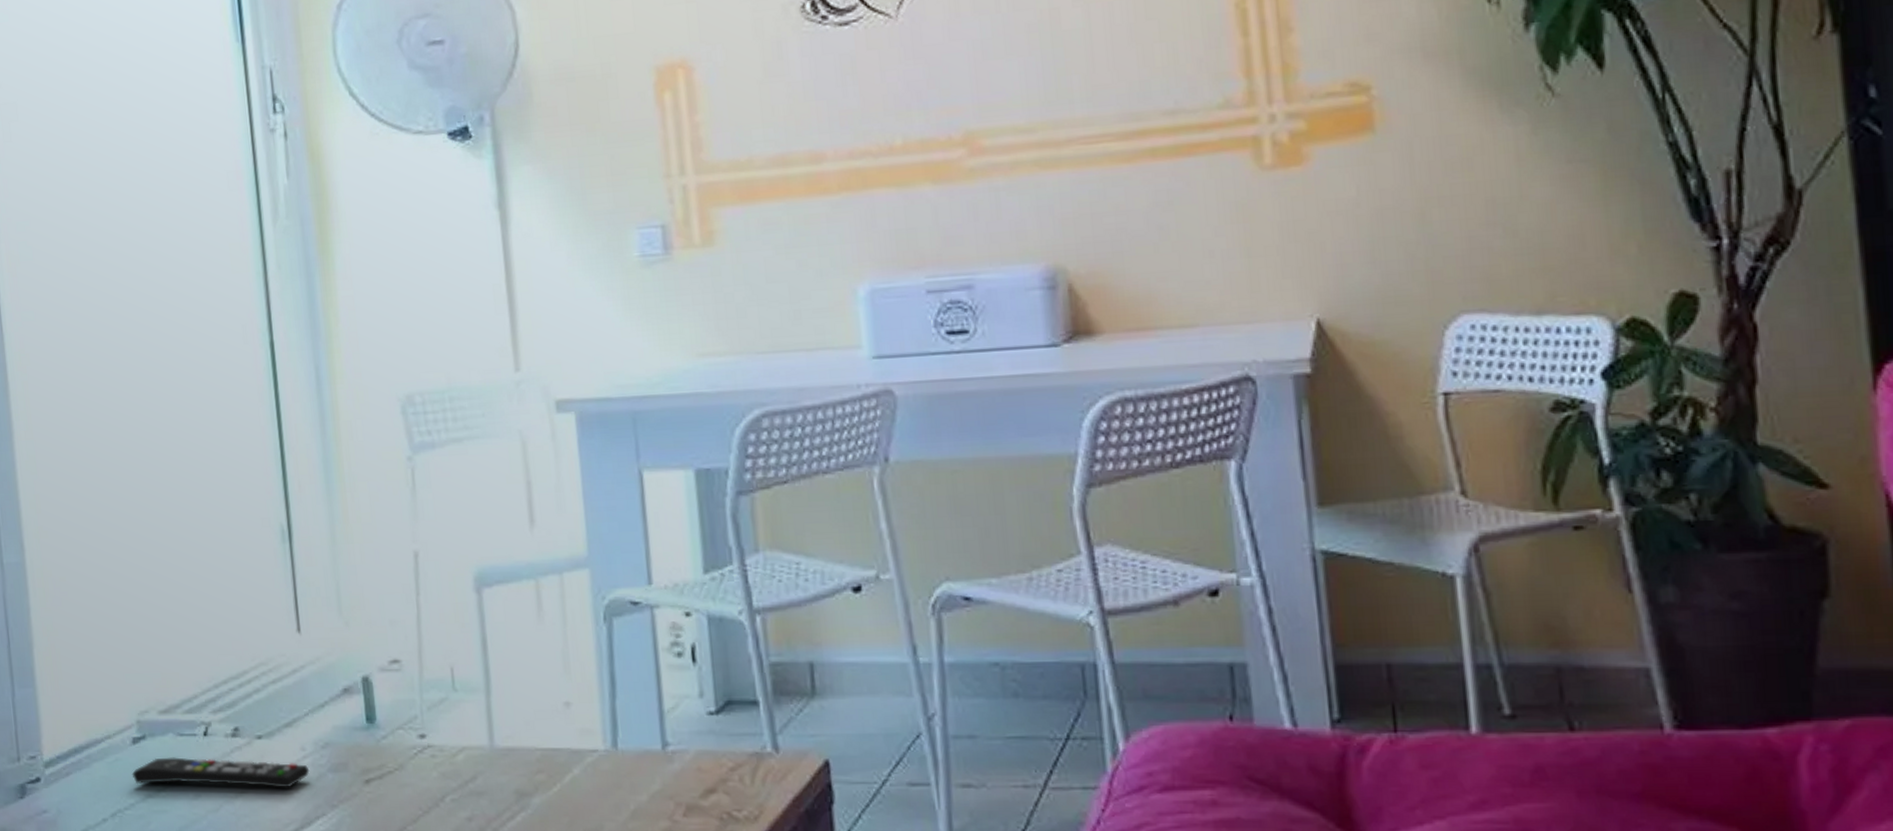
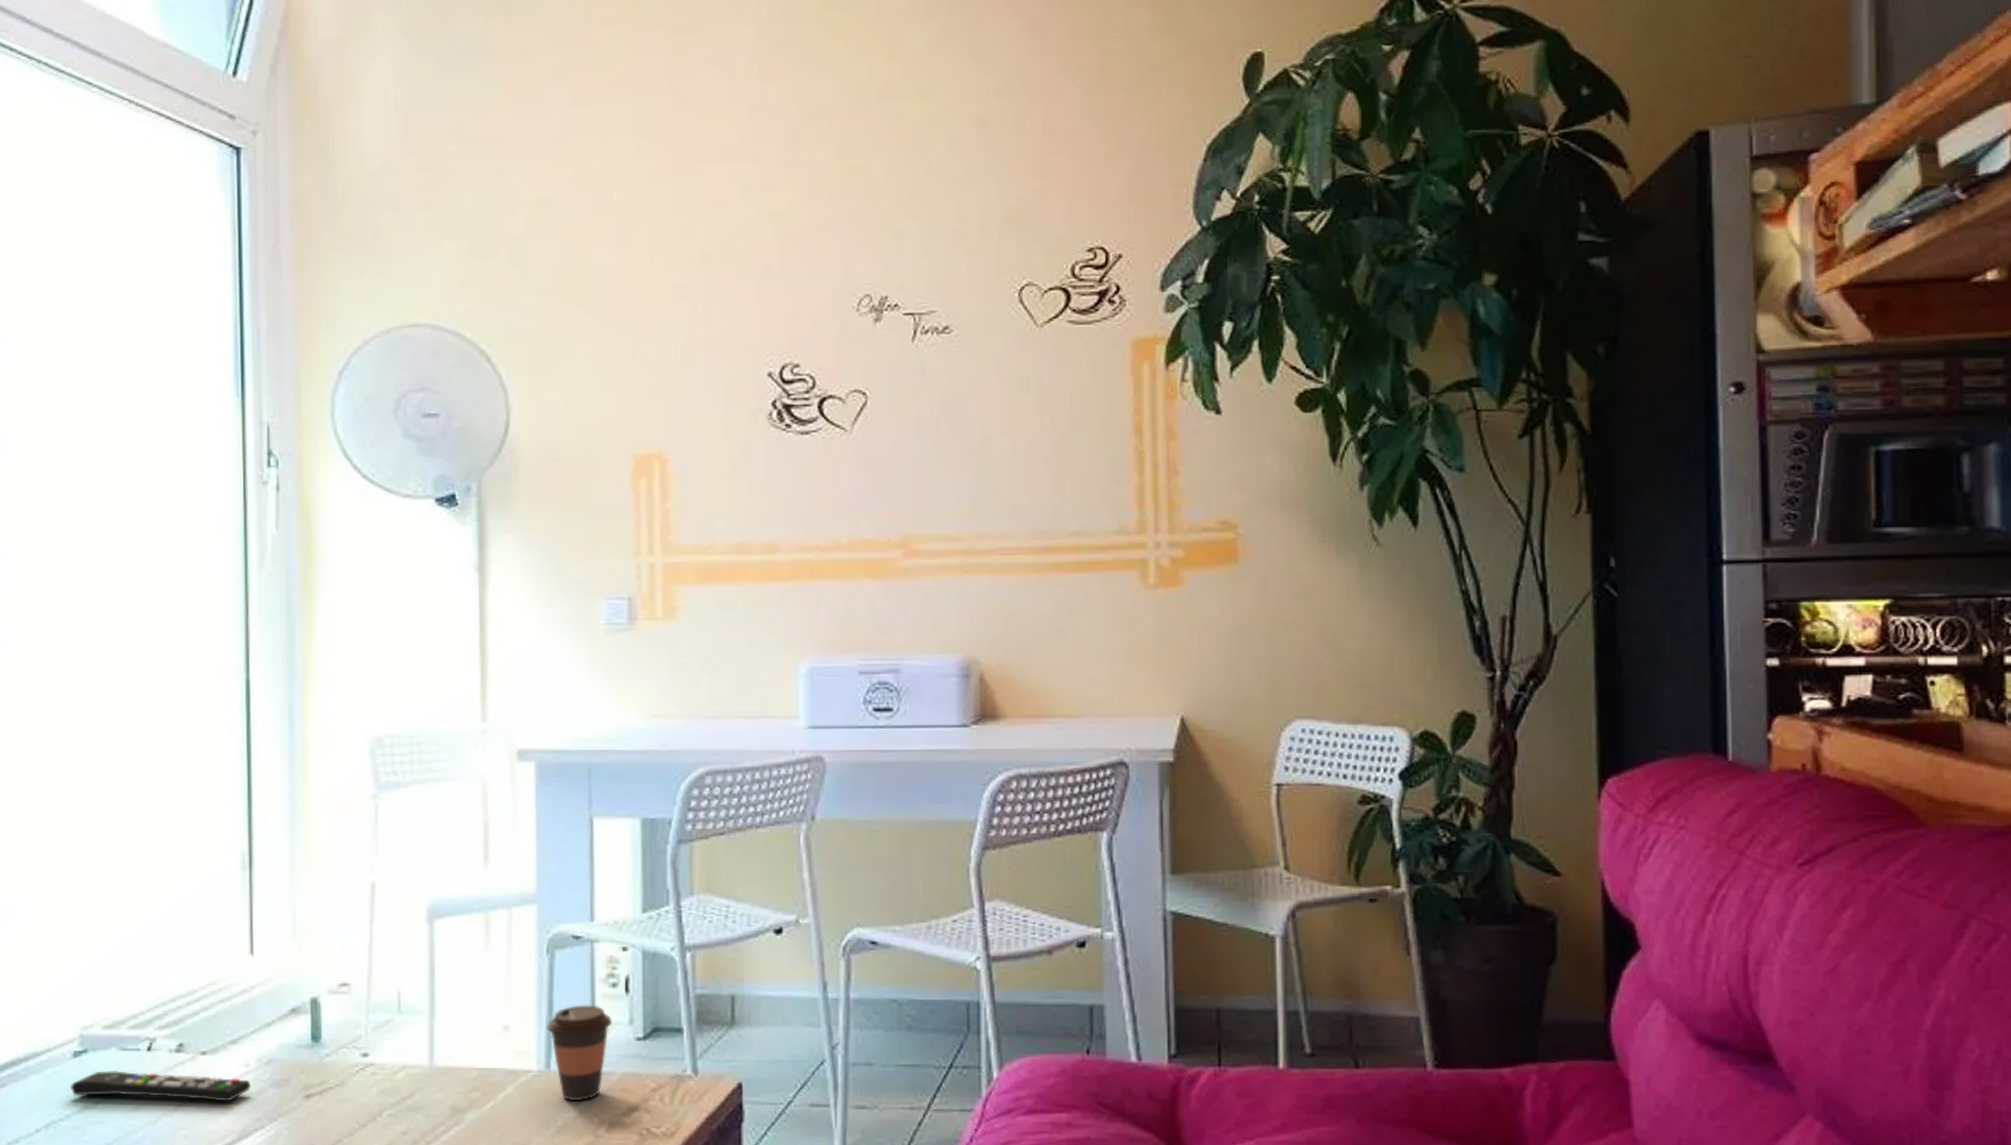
coffee cup: none [609,677,680,783] -> present [546,1005,612,1102]

